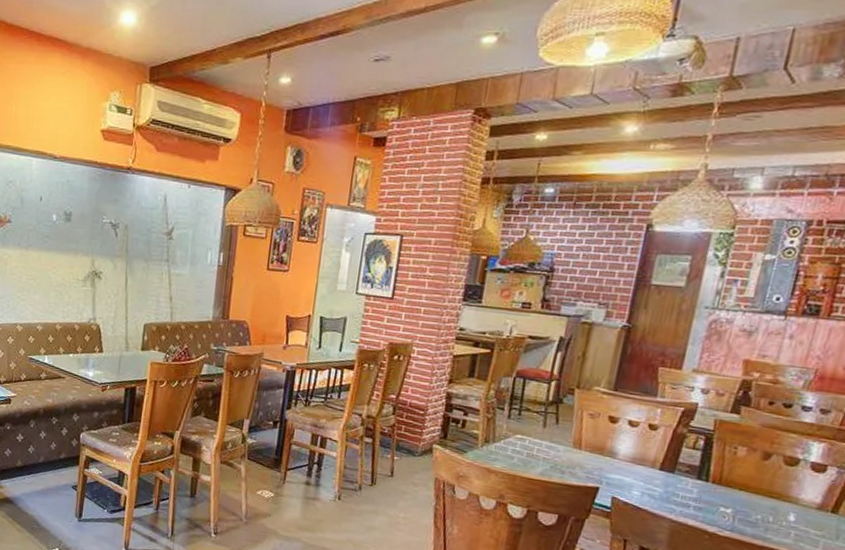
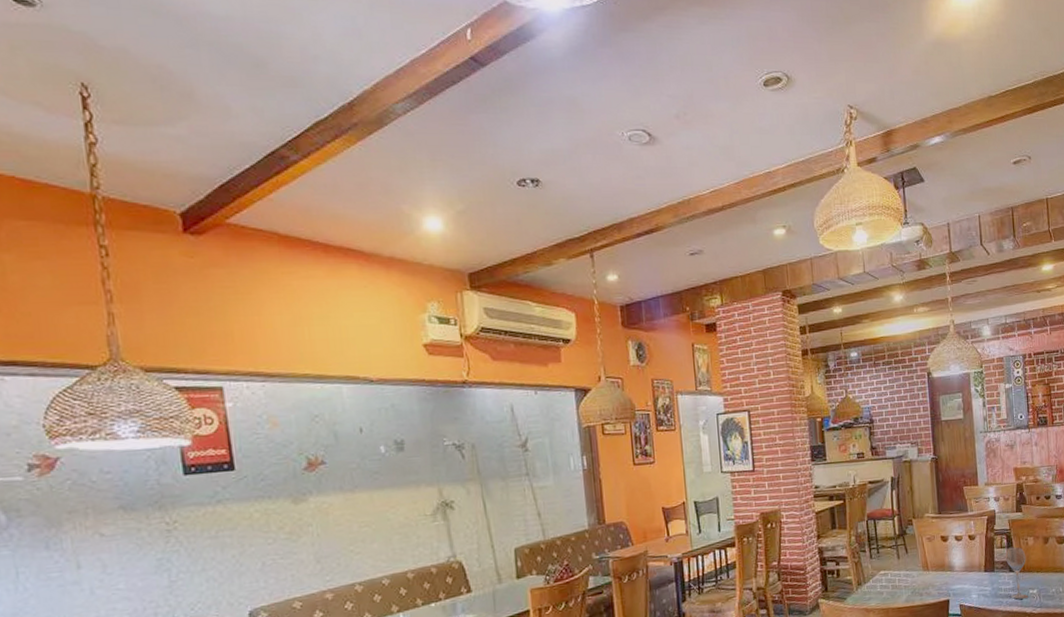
wineglass: none [688,451,729,516] -> present [1006,546,1029,600]

